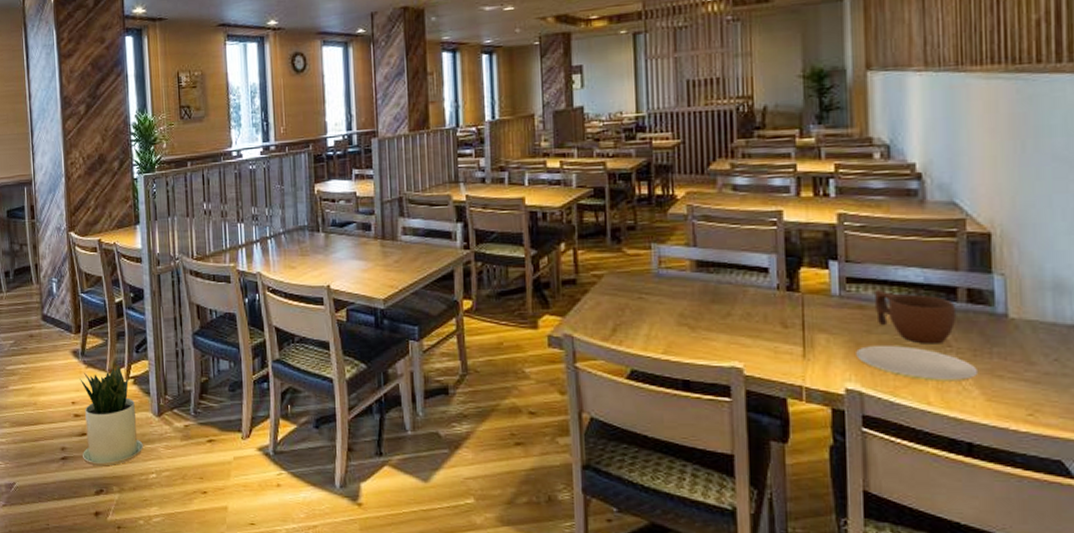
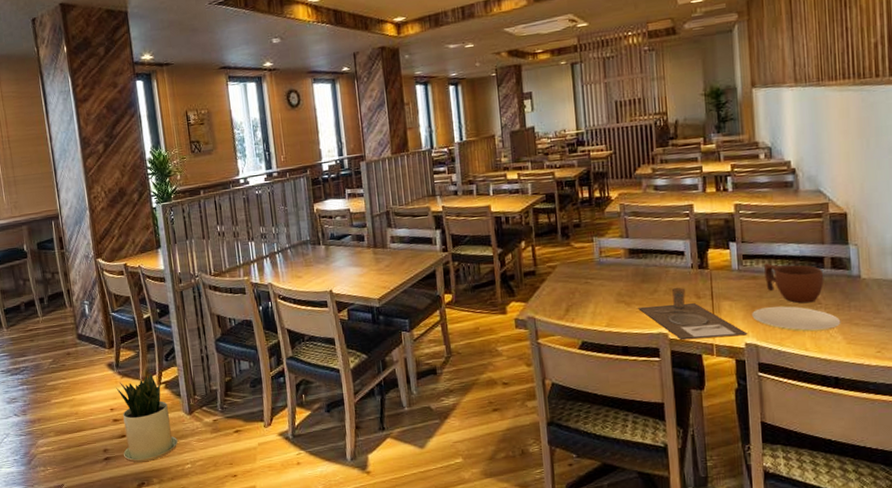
place setting: none [705,313,849,379] -> present [638,288,748,339]

